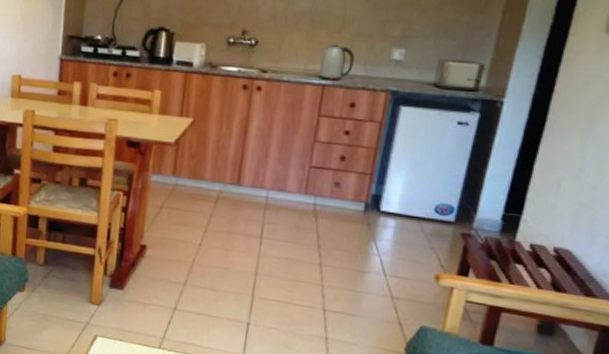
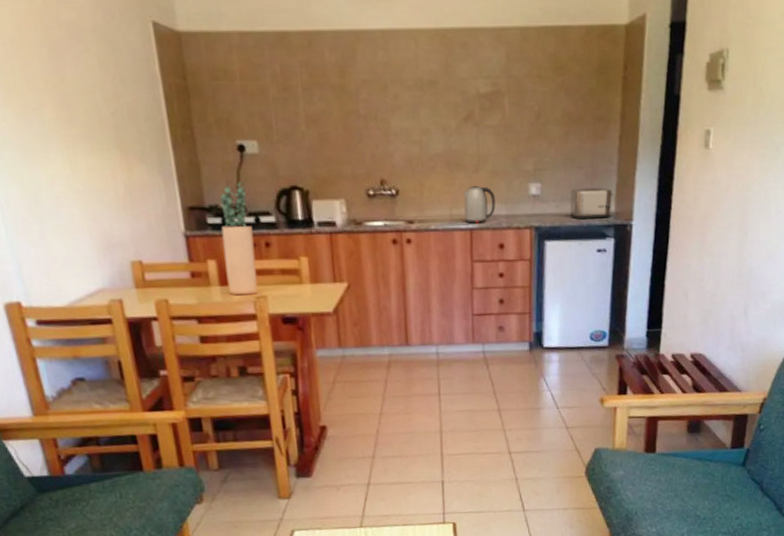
vase: none [86,14,120,117] -> present [220,176,258,296]

